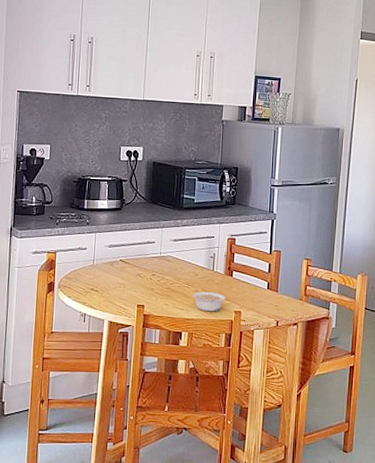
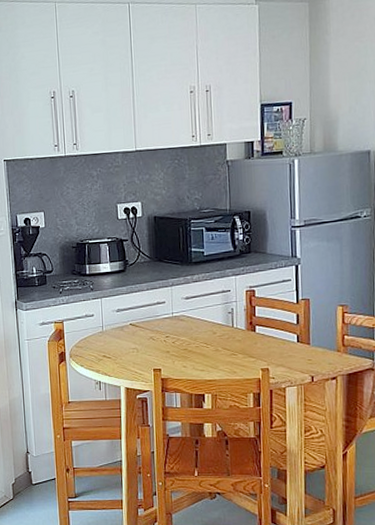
legume: present [192,291,226,312] -> none [212,349,250,371]

